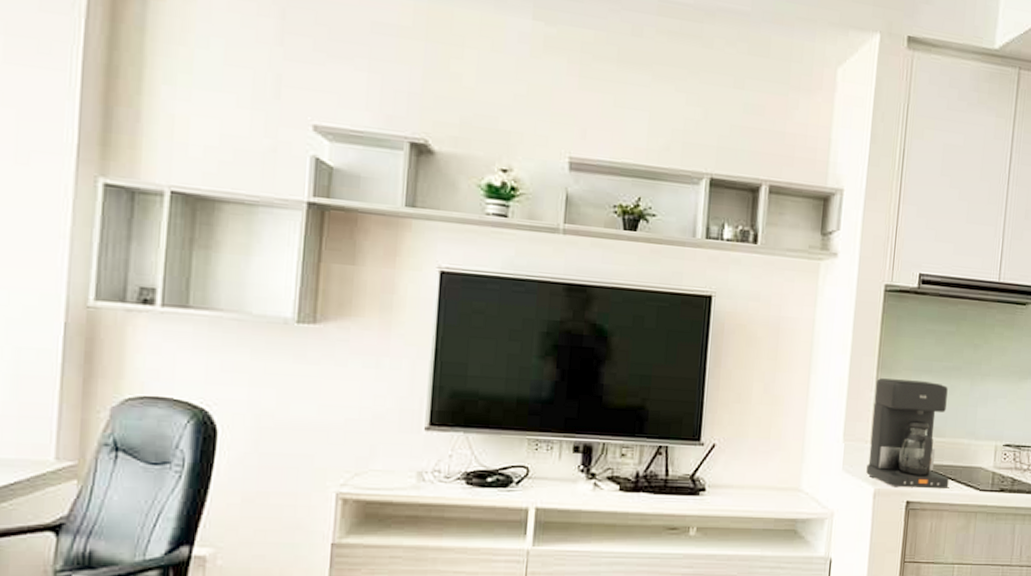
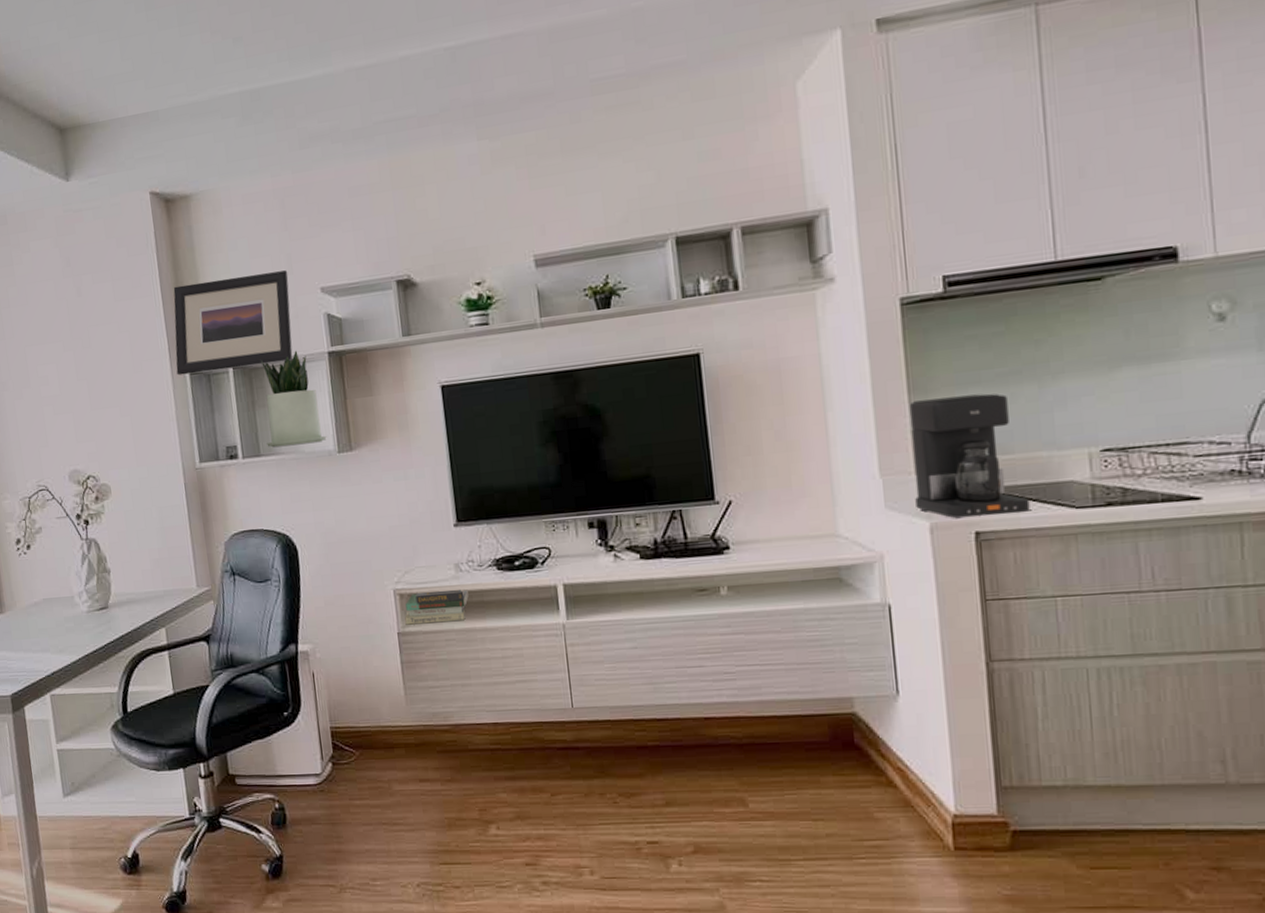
picture frame: none [84,68,273,201] -> present [173,270,293,376]
planter: none [200,189,286,306] -> present [260,350,327,448]
books: none [343,499,427,537] -> present [405,588,469,625]

